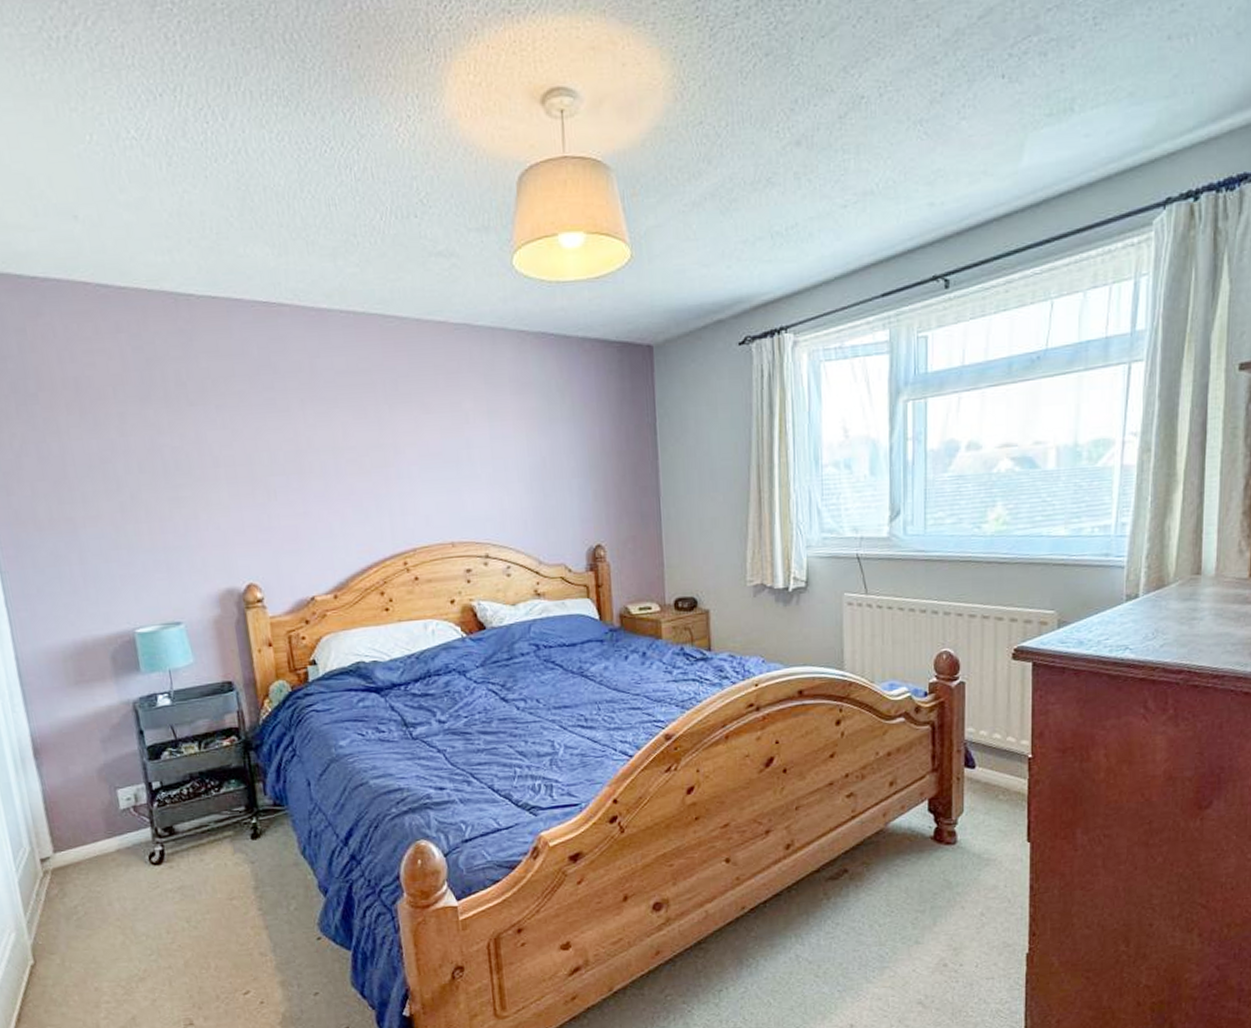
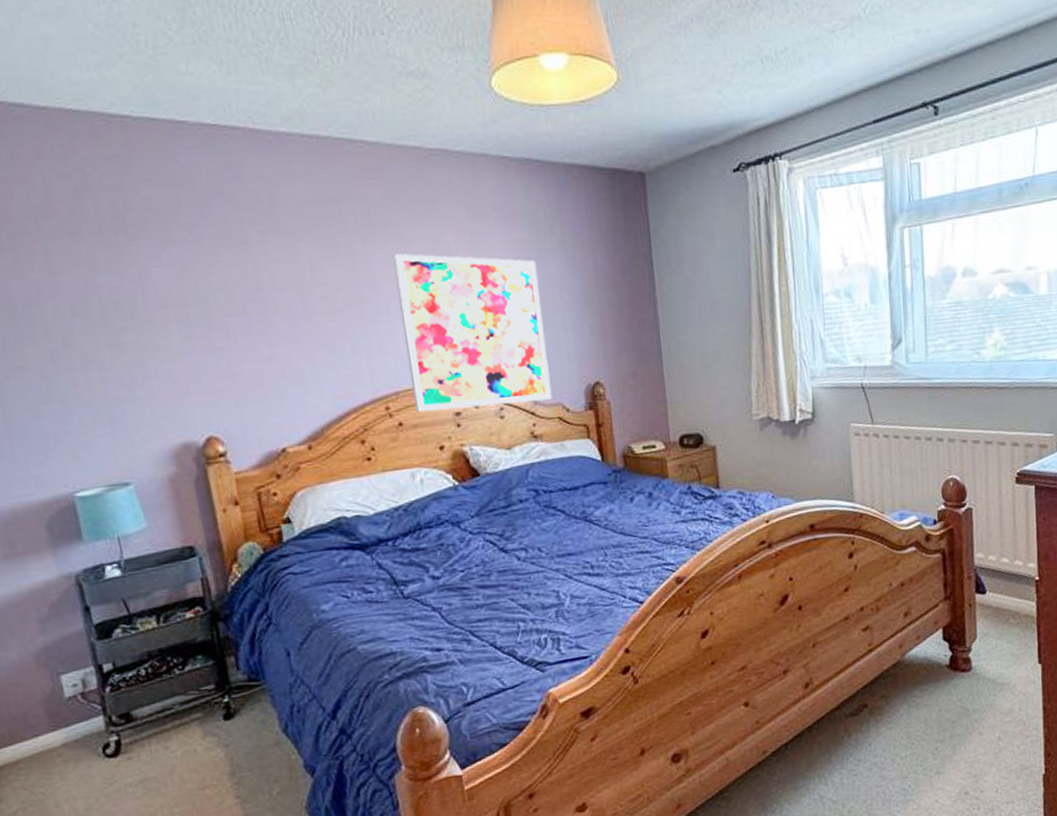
wall art: none [416,420,556,569] -> present [392,253,553,413]

